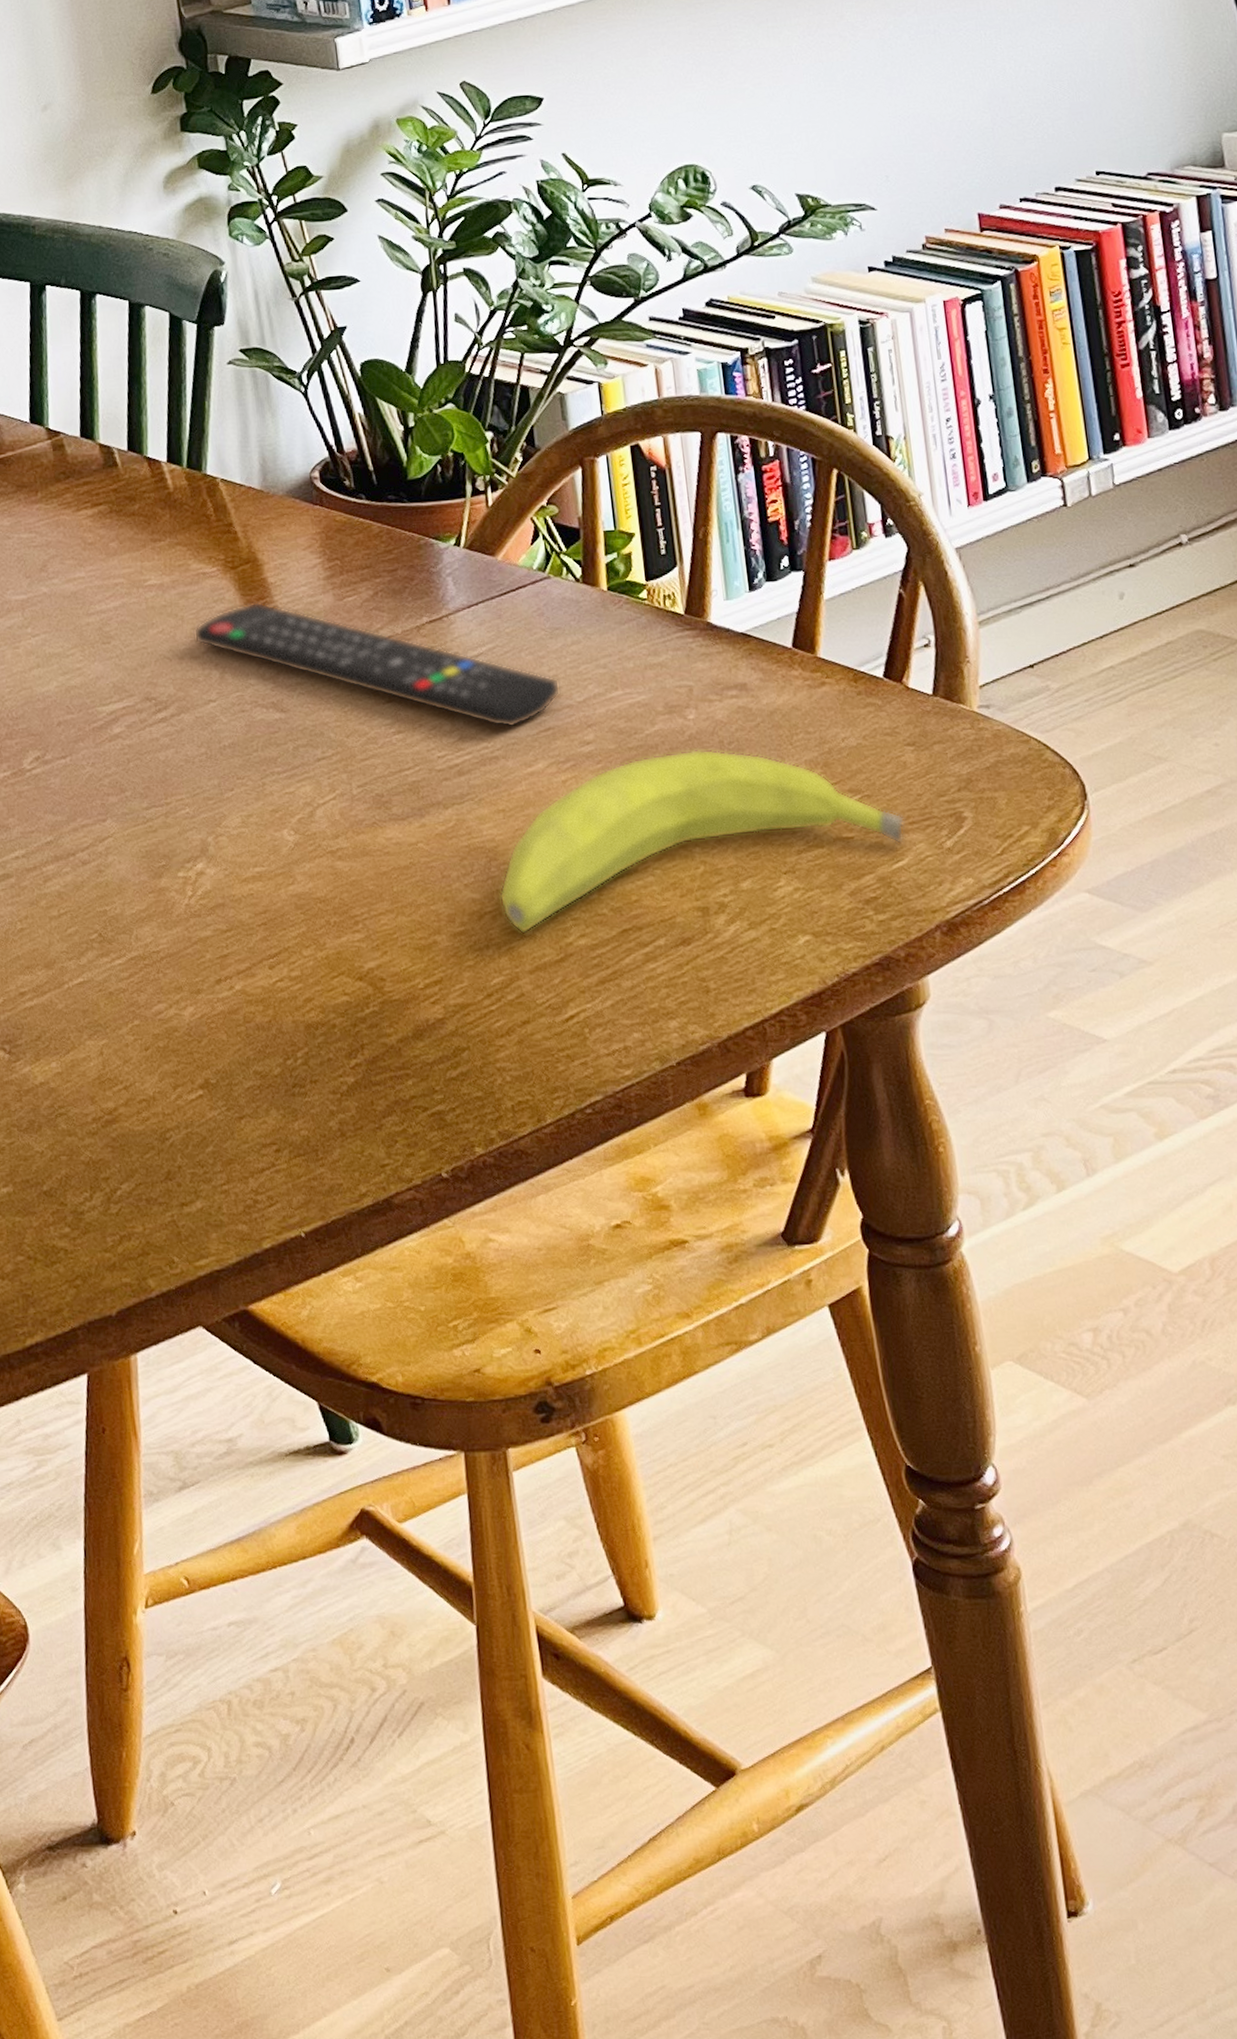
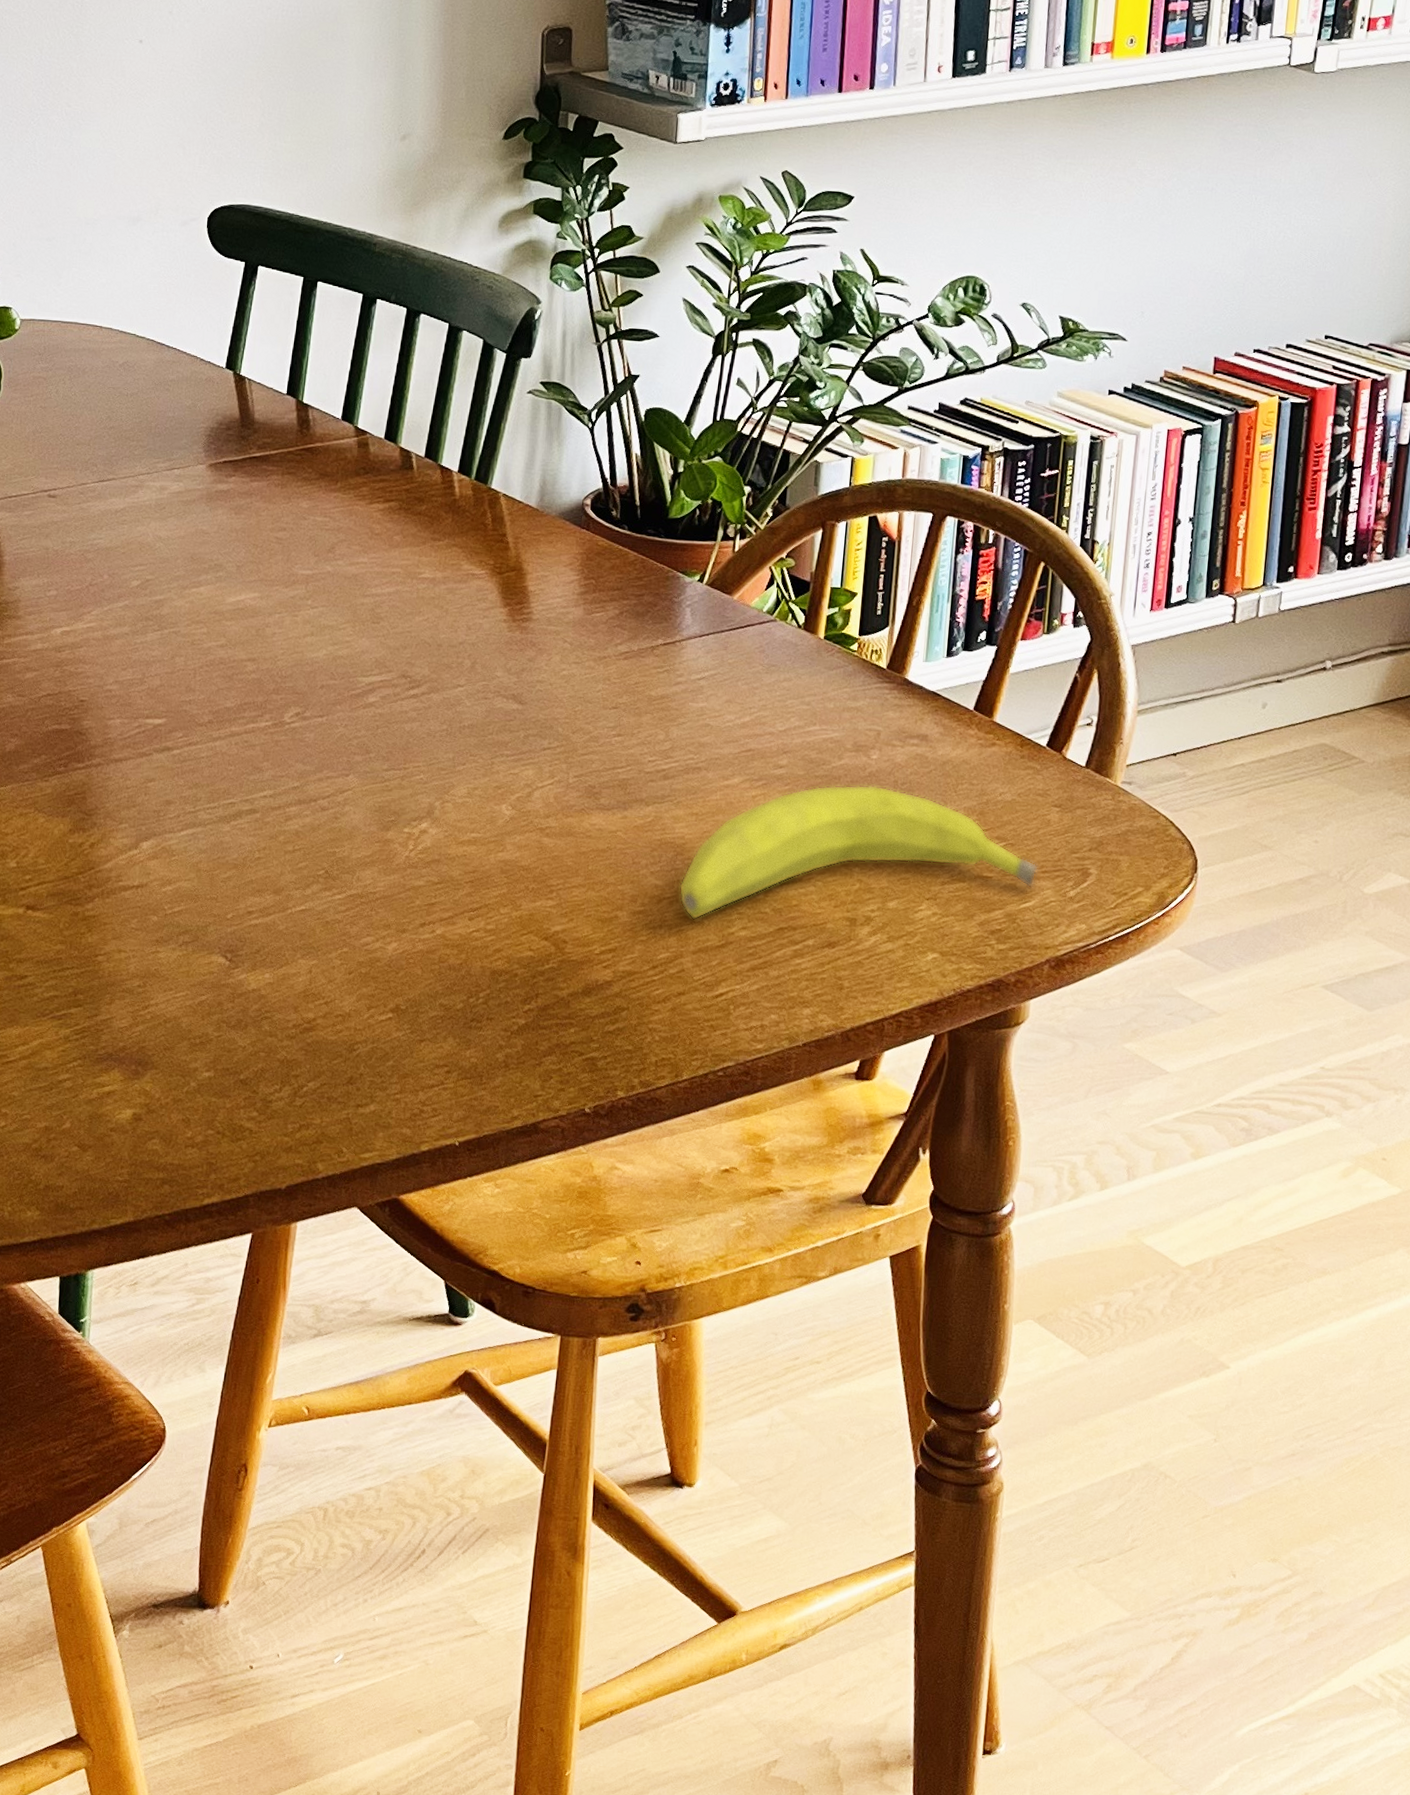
remote control: present [193,602,561,727] -> none [454,605,767,745]

